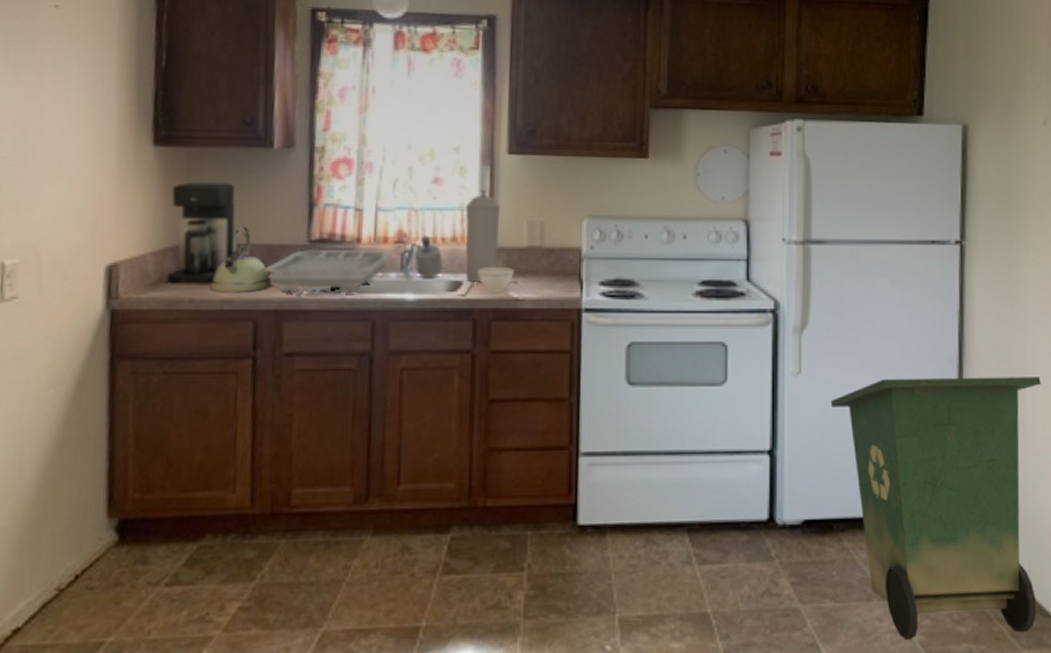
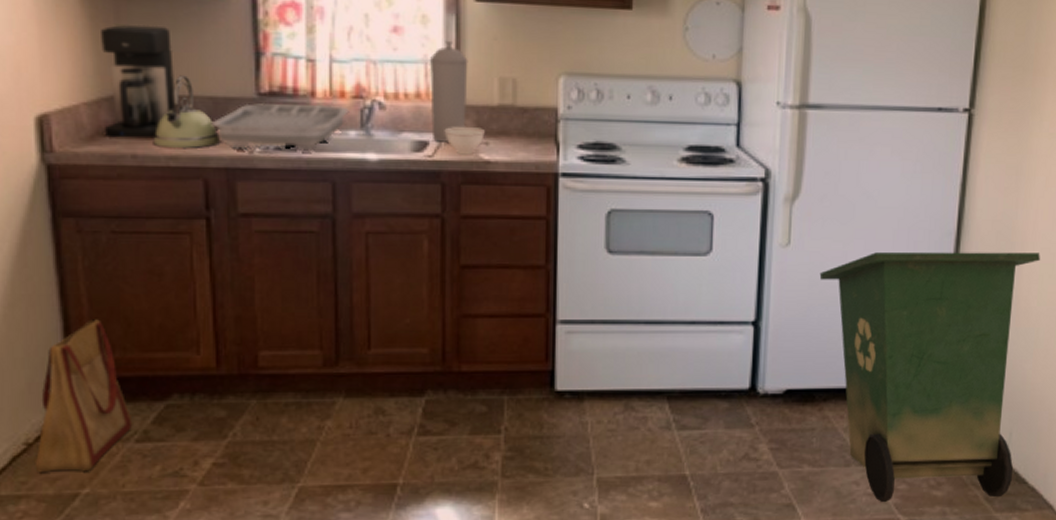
shopping bag: none [63,459,165,619] -> present [34,319,133,472]
soap dispenser: present [413,236,444,279] -> none [374,91,407,138]

